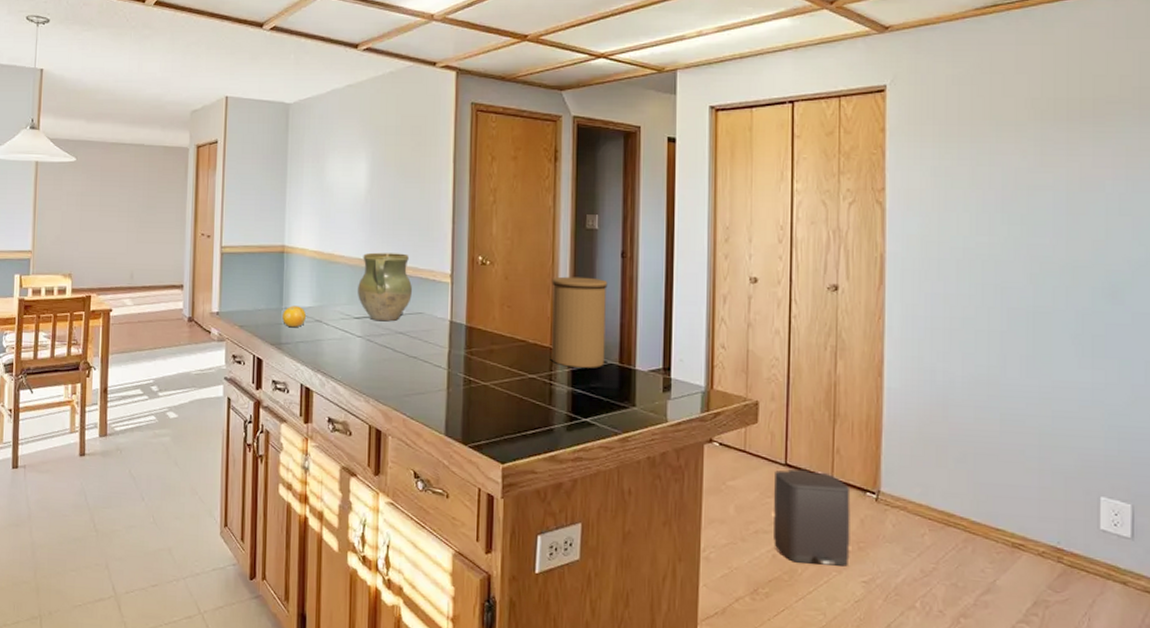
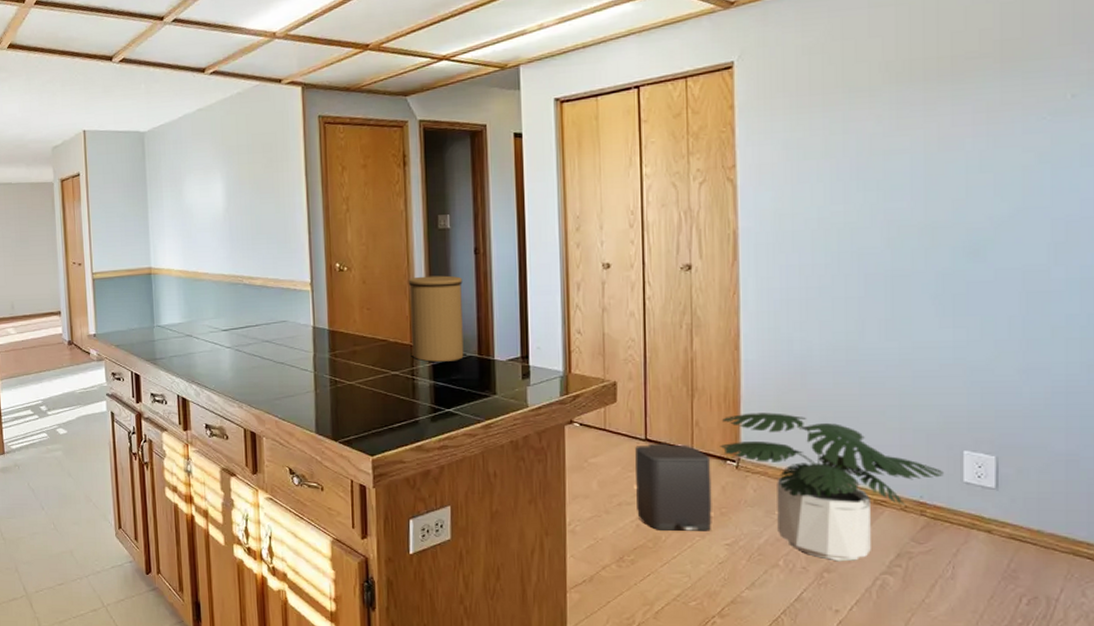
fruit: present [282,306,307,328] -> none [155,323,178,344]
ceramic jug: present [358,252,412,322] -> none [223,266,275,332]
potted plant: none [860,443,1081,607] -> present [720,412,943,562]

